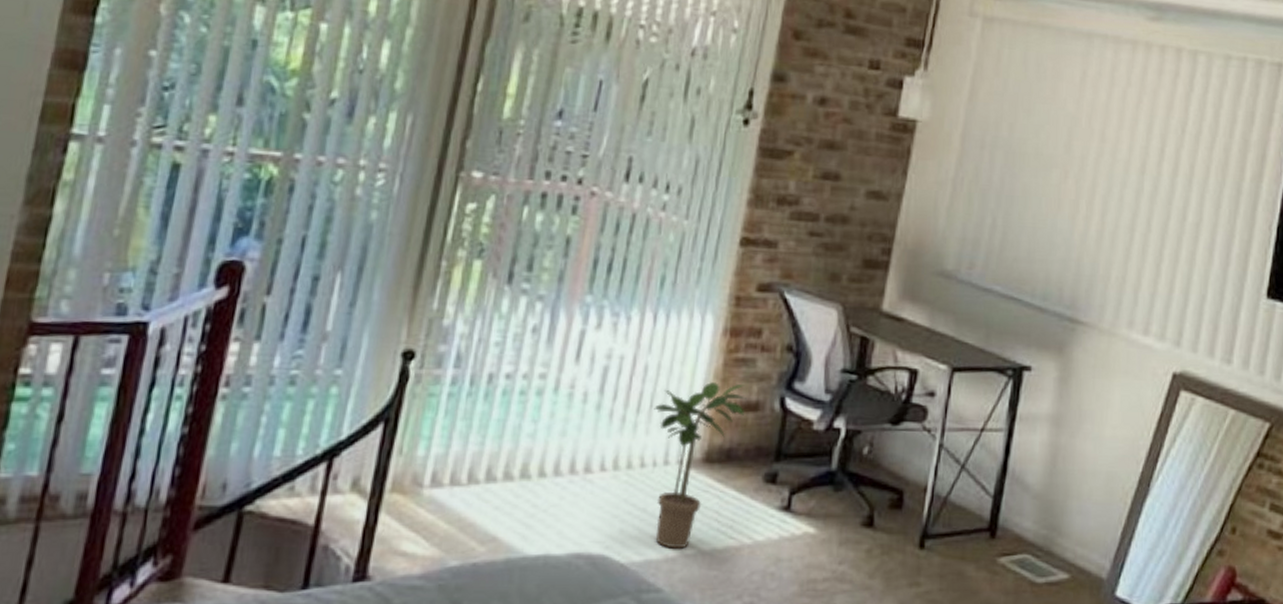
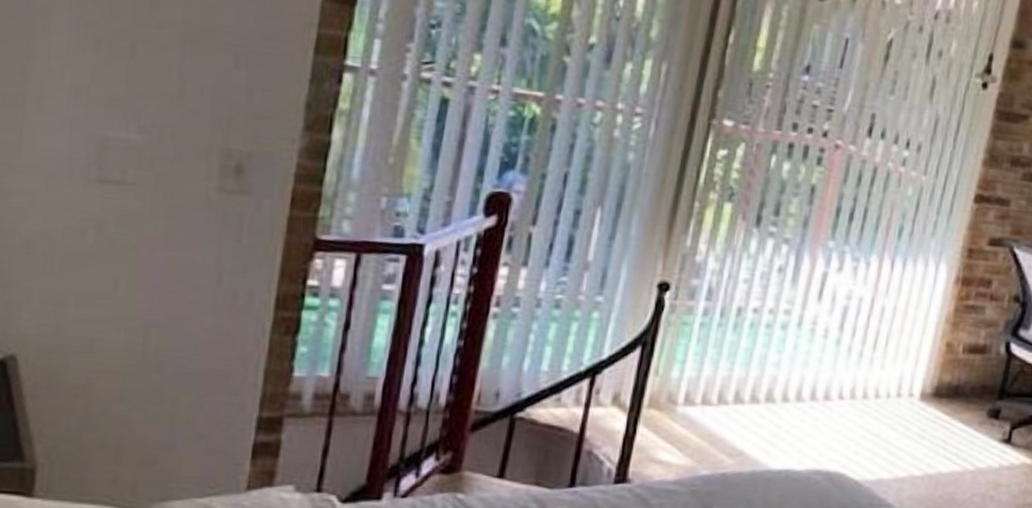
potted plant: present [654,382,746,549] -> none [887,325,975,471]

